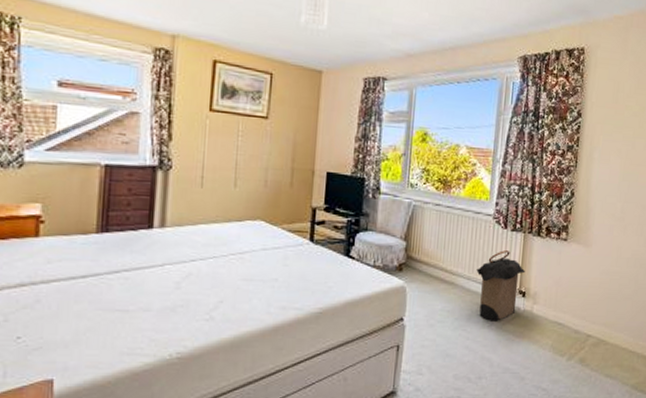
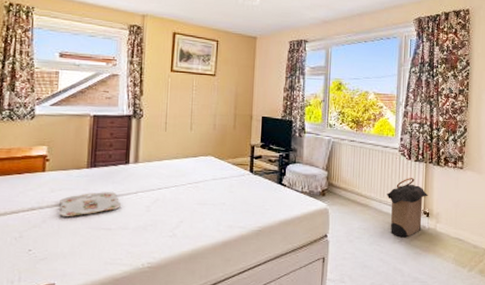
serving tray: none [58,263,143,295] -> present [59,192,122,216]

